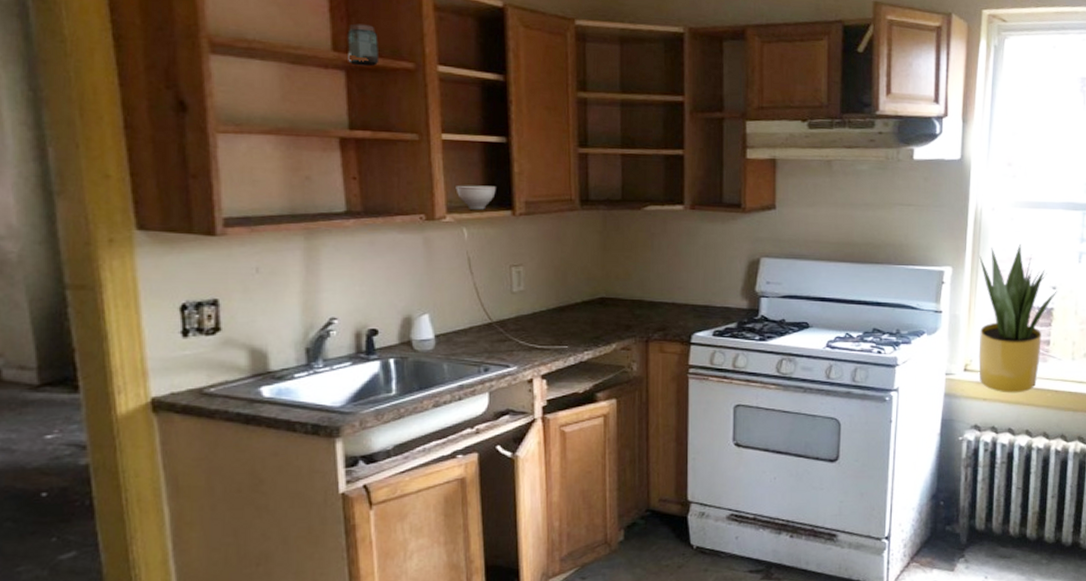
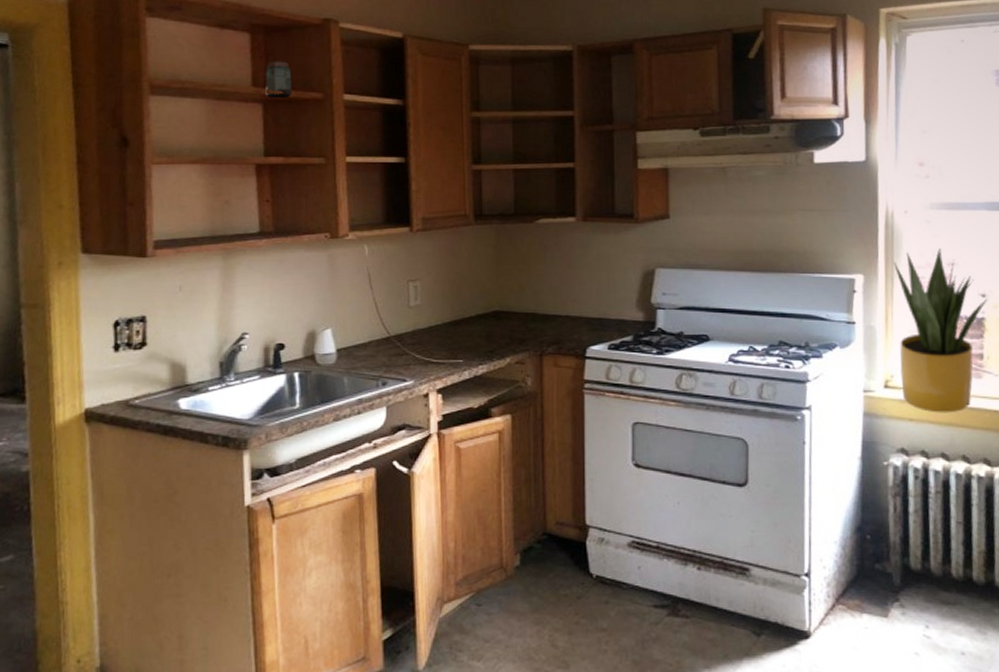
bowl: present [455,185,497,210] -> none [358,204,396,227]

